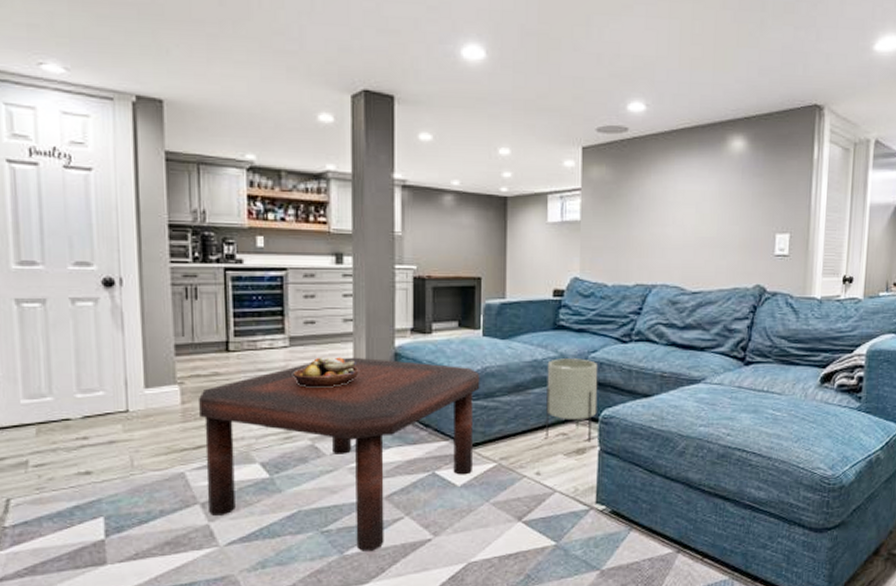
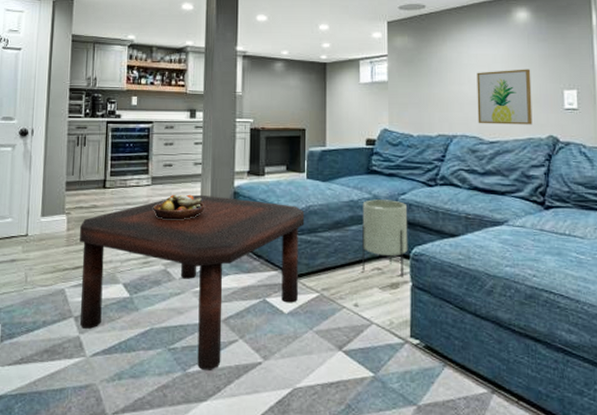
wall art: none [680,208,743,273] -> present [477,69,533,125]

